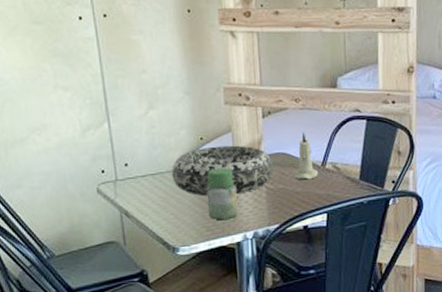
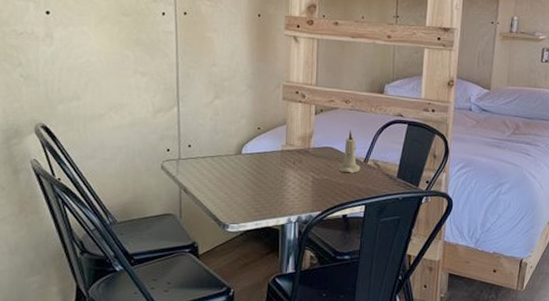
decorative bowl: present [172,145,274,196] -> none [229,136,321,181]
jar: present [206,167,238,221] -> none [258,155,286,204]

